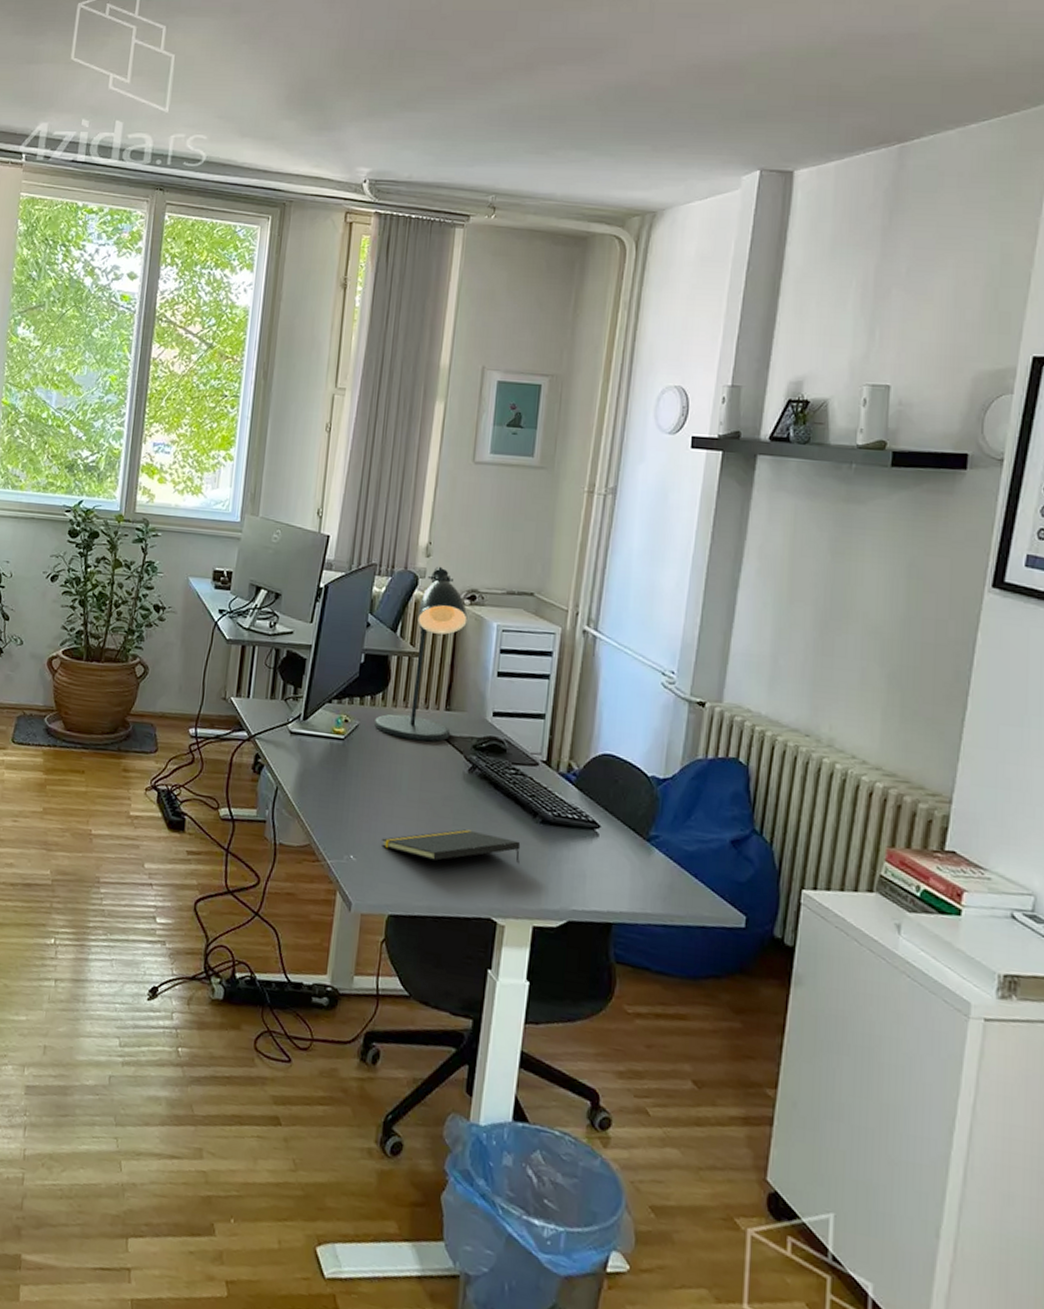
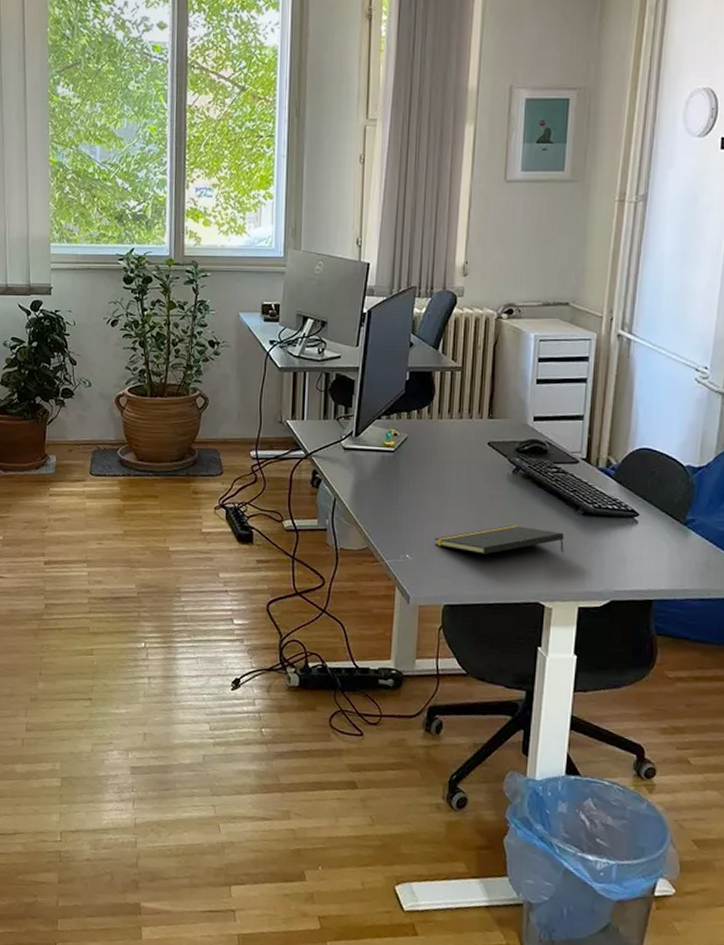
desk lamp: present [375,566,468,742] -> none [422,284,506,448]

